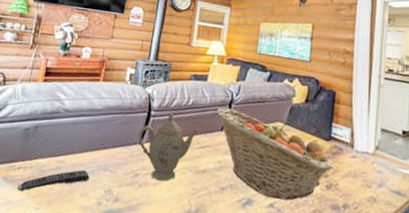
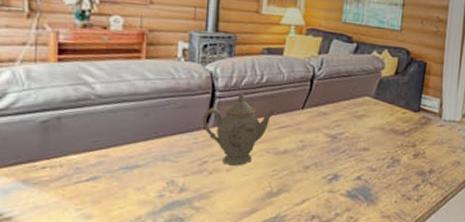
remote control: present [17,169,90,191] -> none [45,162,144,193]
fruit basket: present [216,107,334,201] -> none [296,83,422,172]

